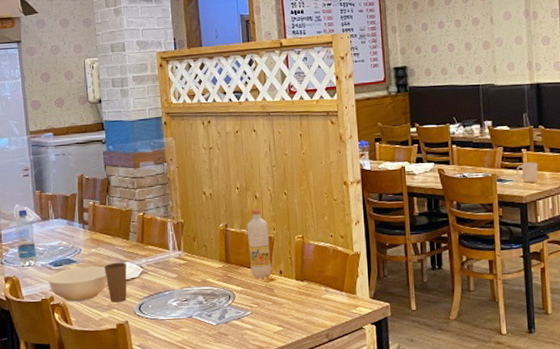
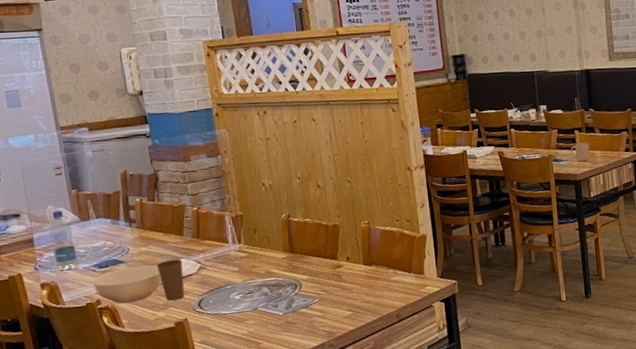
beverage bottle: present [246,209,272,279] -> none [310,197,339,267]

